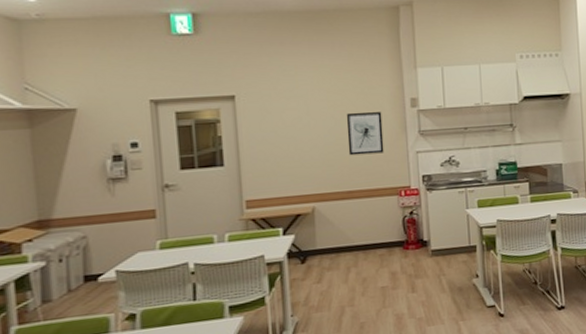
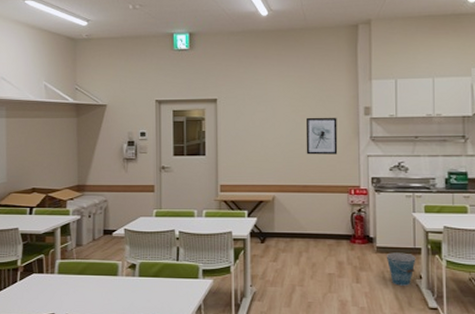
bucket: none [441,252,472,289] -> present [386,252,416,286]

